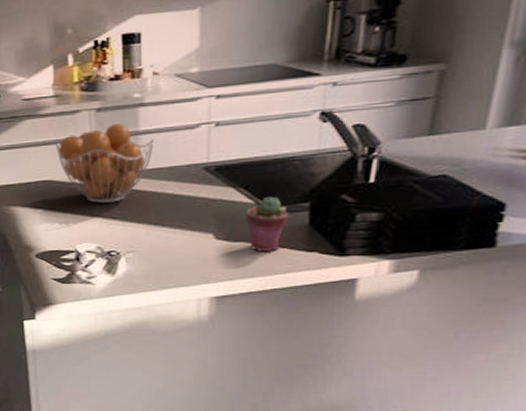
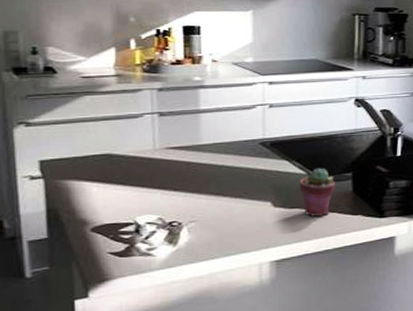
fruit basket: present [56,124,154,203] -> none [117,103,214,175]

